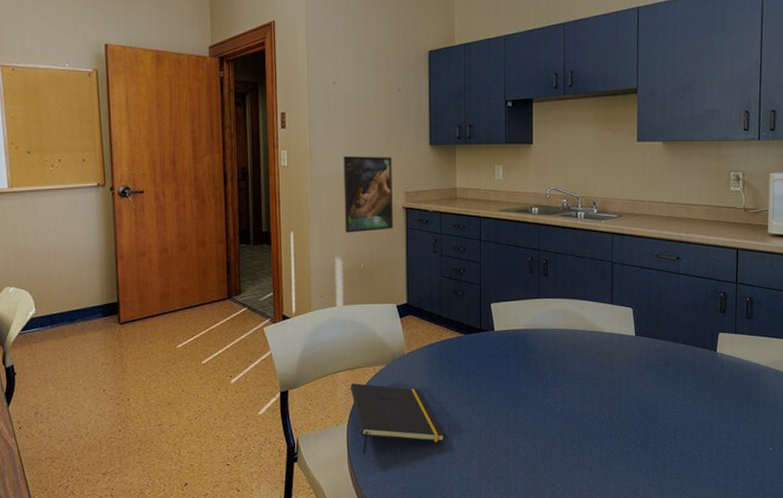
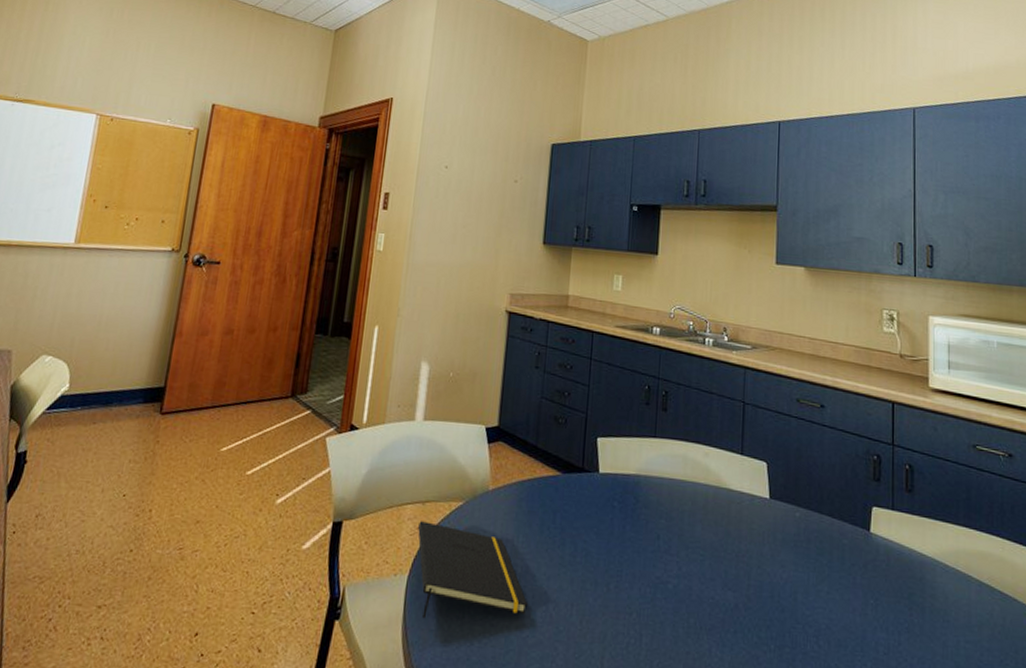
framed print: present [343,156,393,233] -> none [436,247,500,335]

